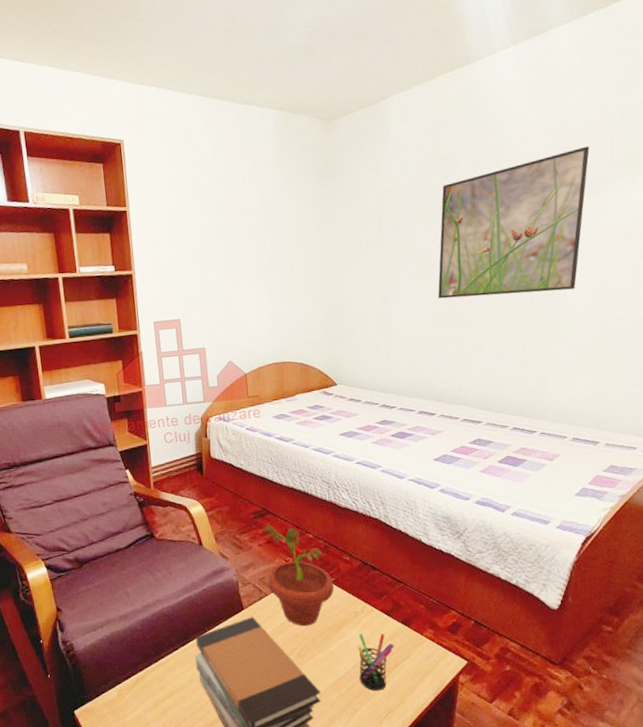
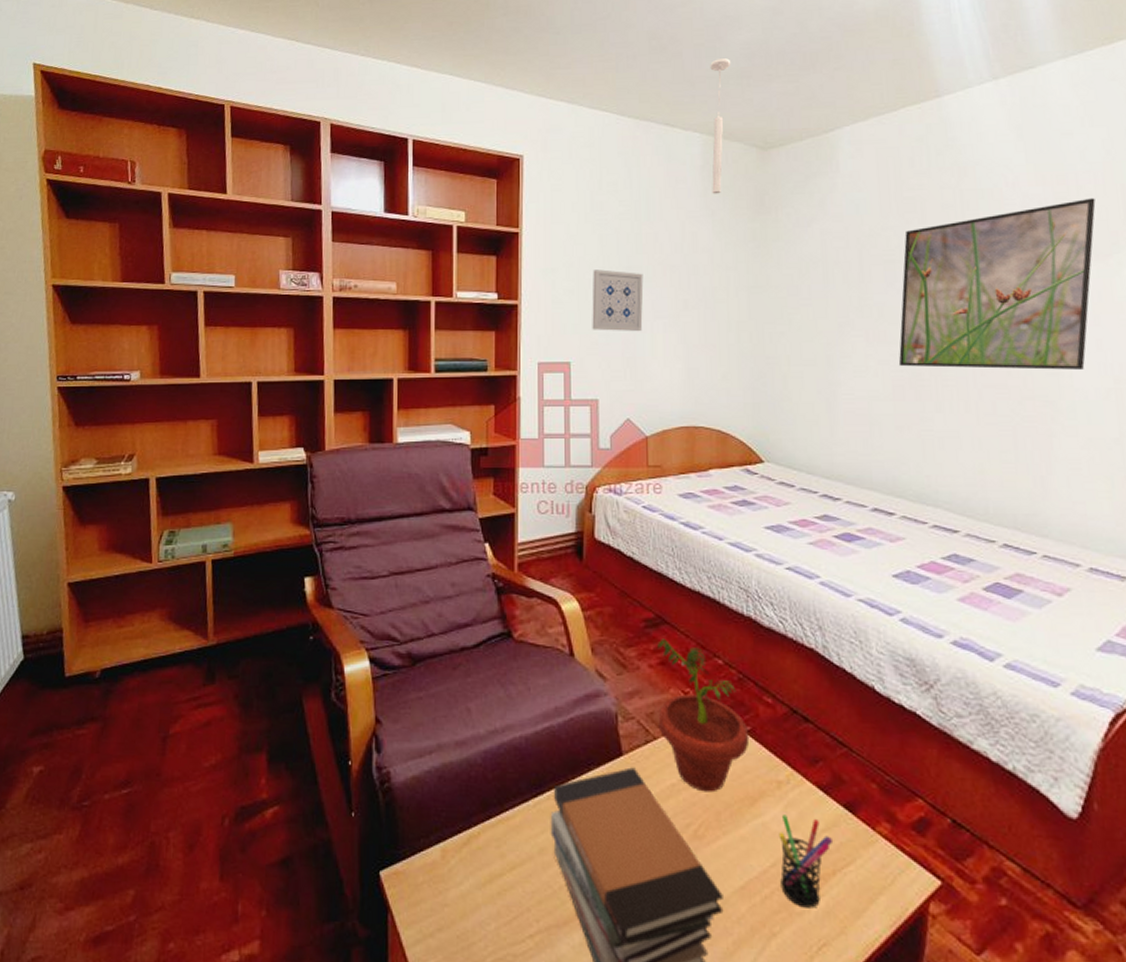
wall art: none [192,238,236,291] -> present [592,269,644,332]
ceiling light: none [278,37,297,165] -> present [710,58,731,194]

